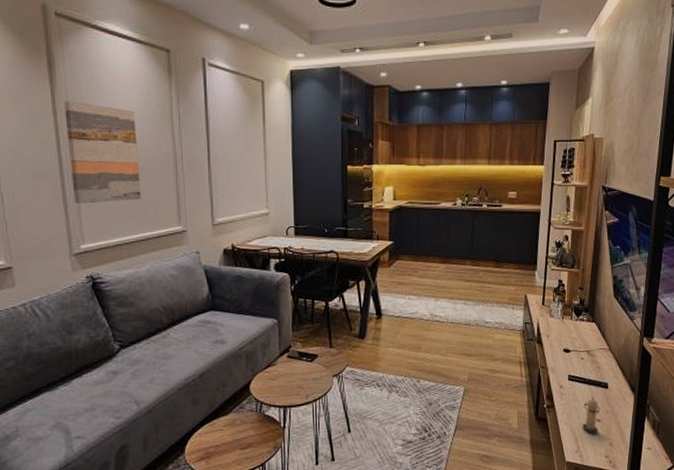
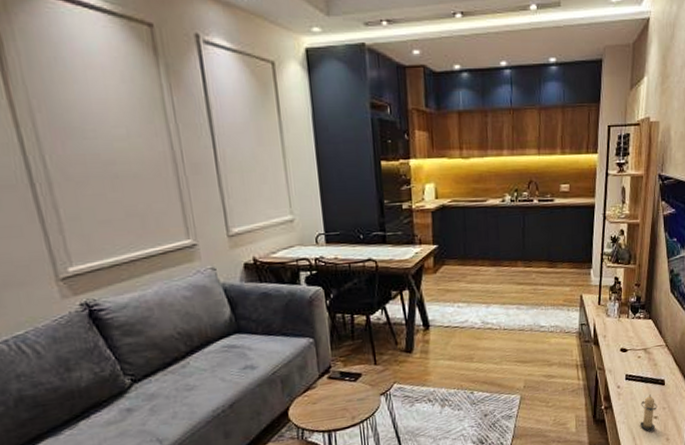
wall art: present [64,101,142,204] -> none [22,90,138,219]

